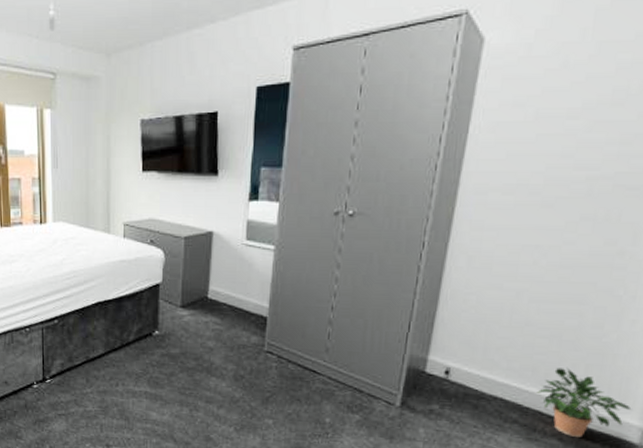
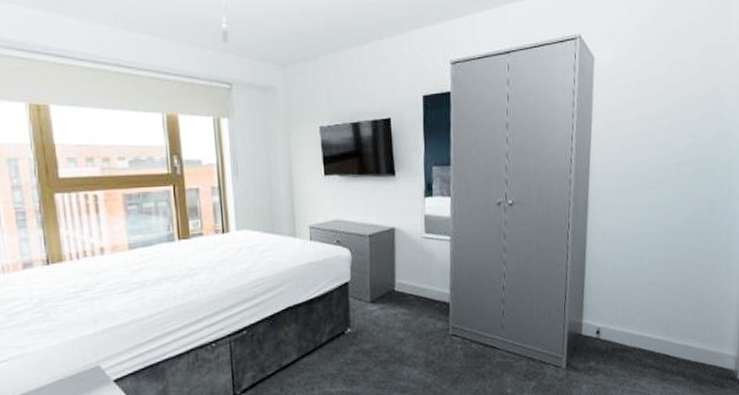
potted plant: present [537,368,632,438] -> none [663,316,727,373]

